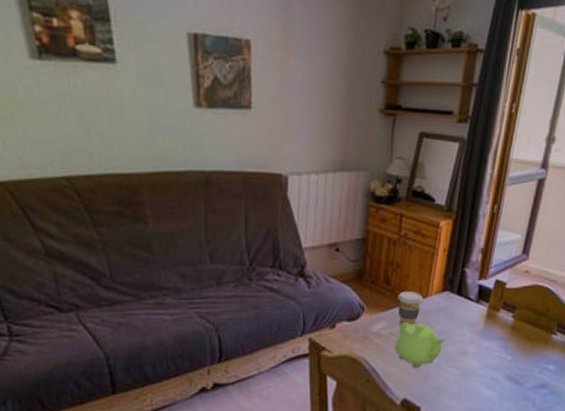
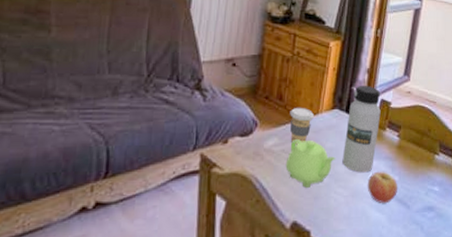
water bottle: none [453,265,496,353] -> present [342,85,381,173]
fruit: none [478,351,511,382] -> present [367,171,398,204]

